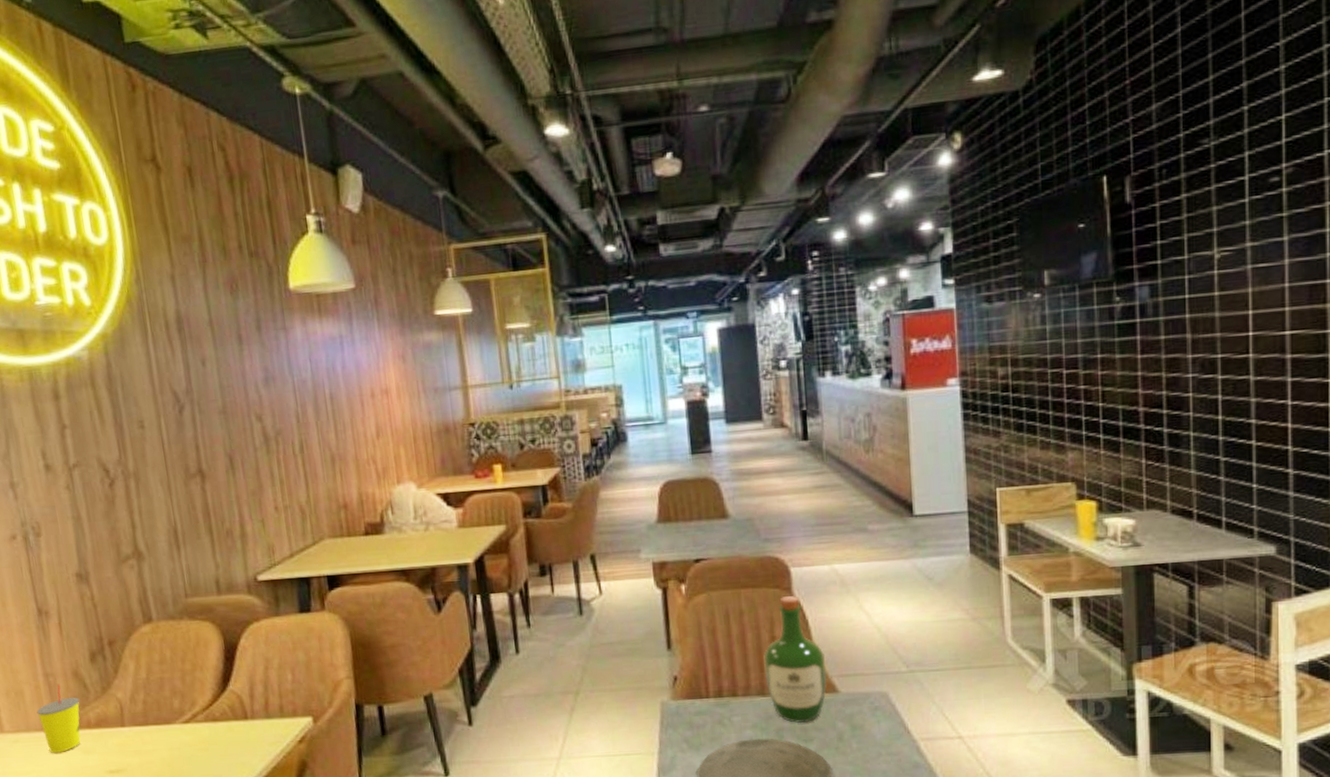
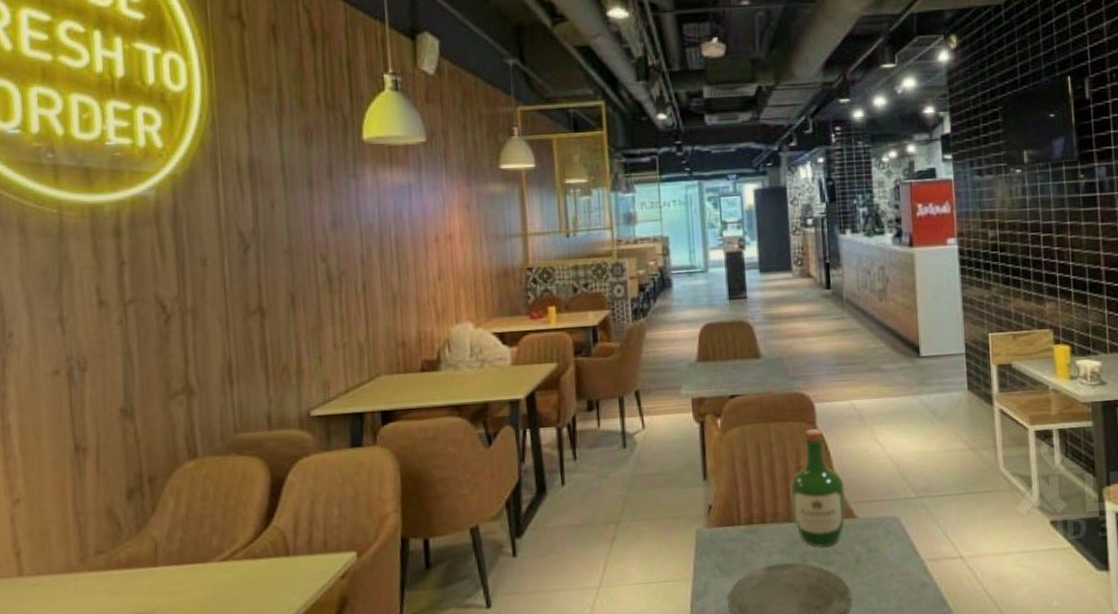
straw: present [36,683,81,754] -> none [62,522,111,597]

